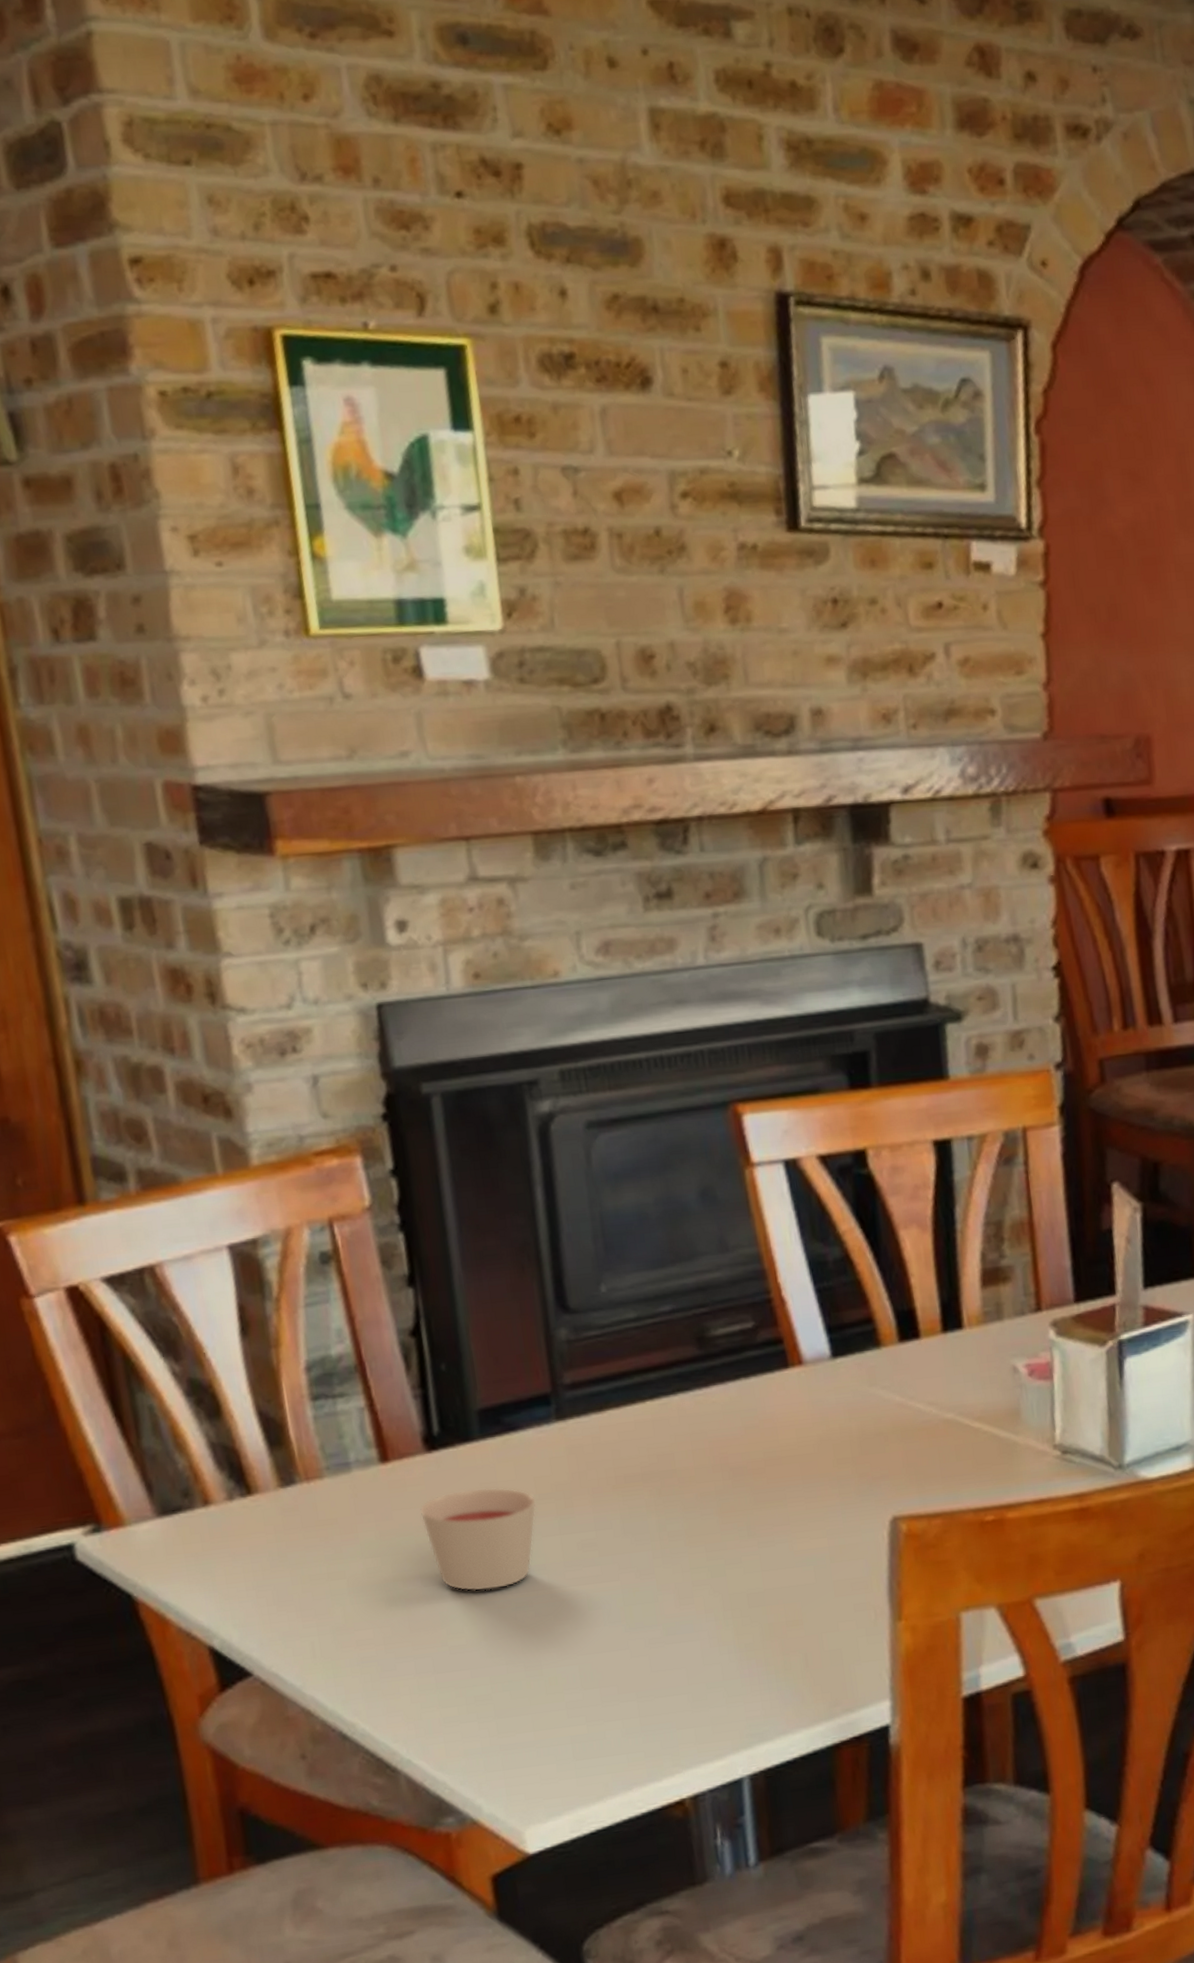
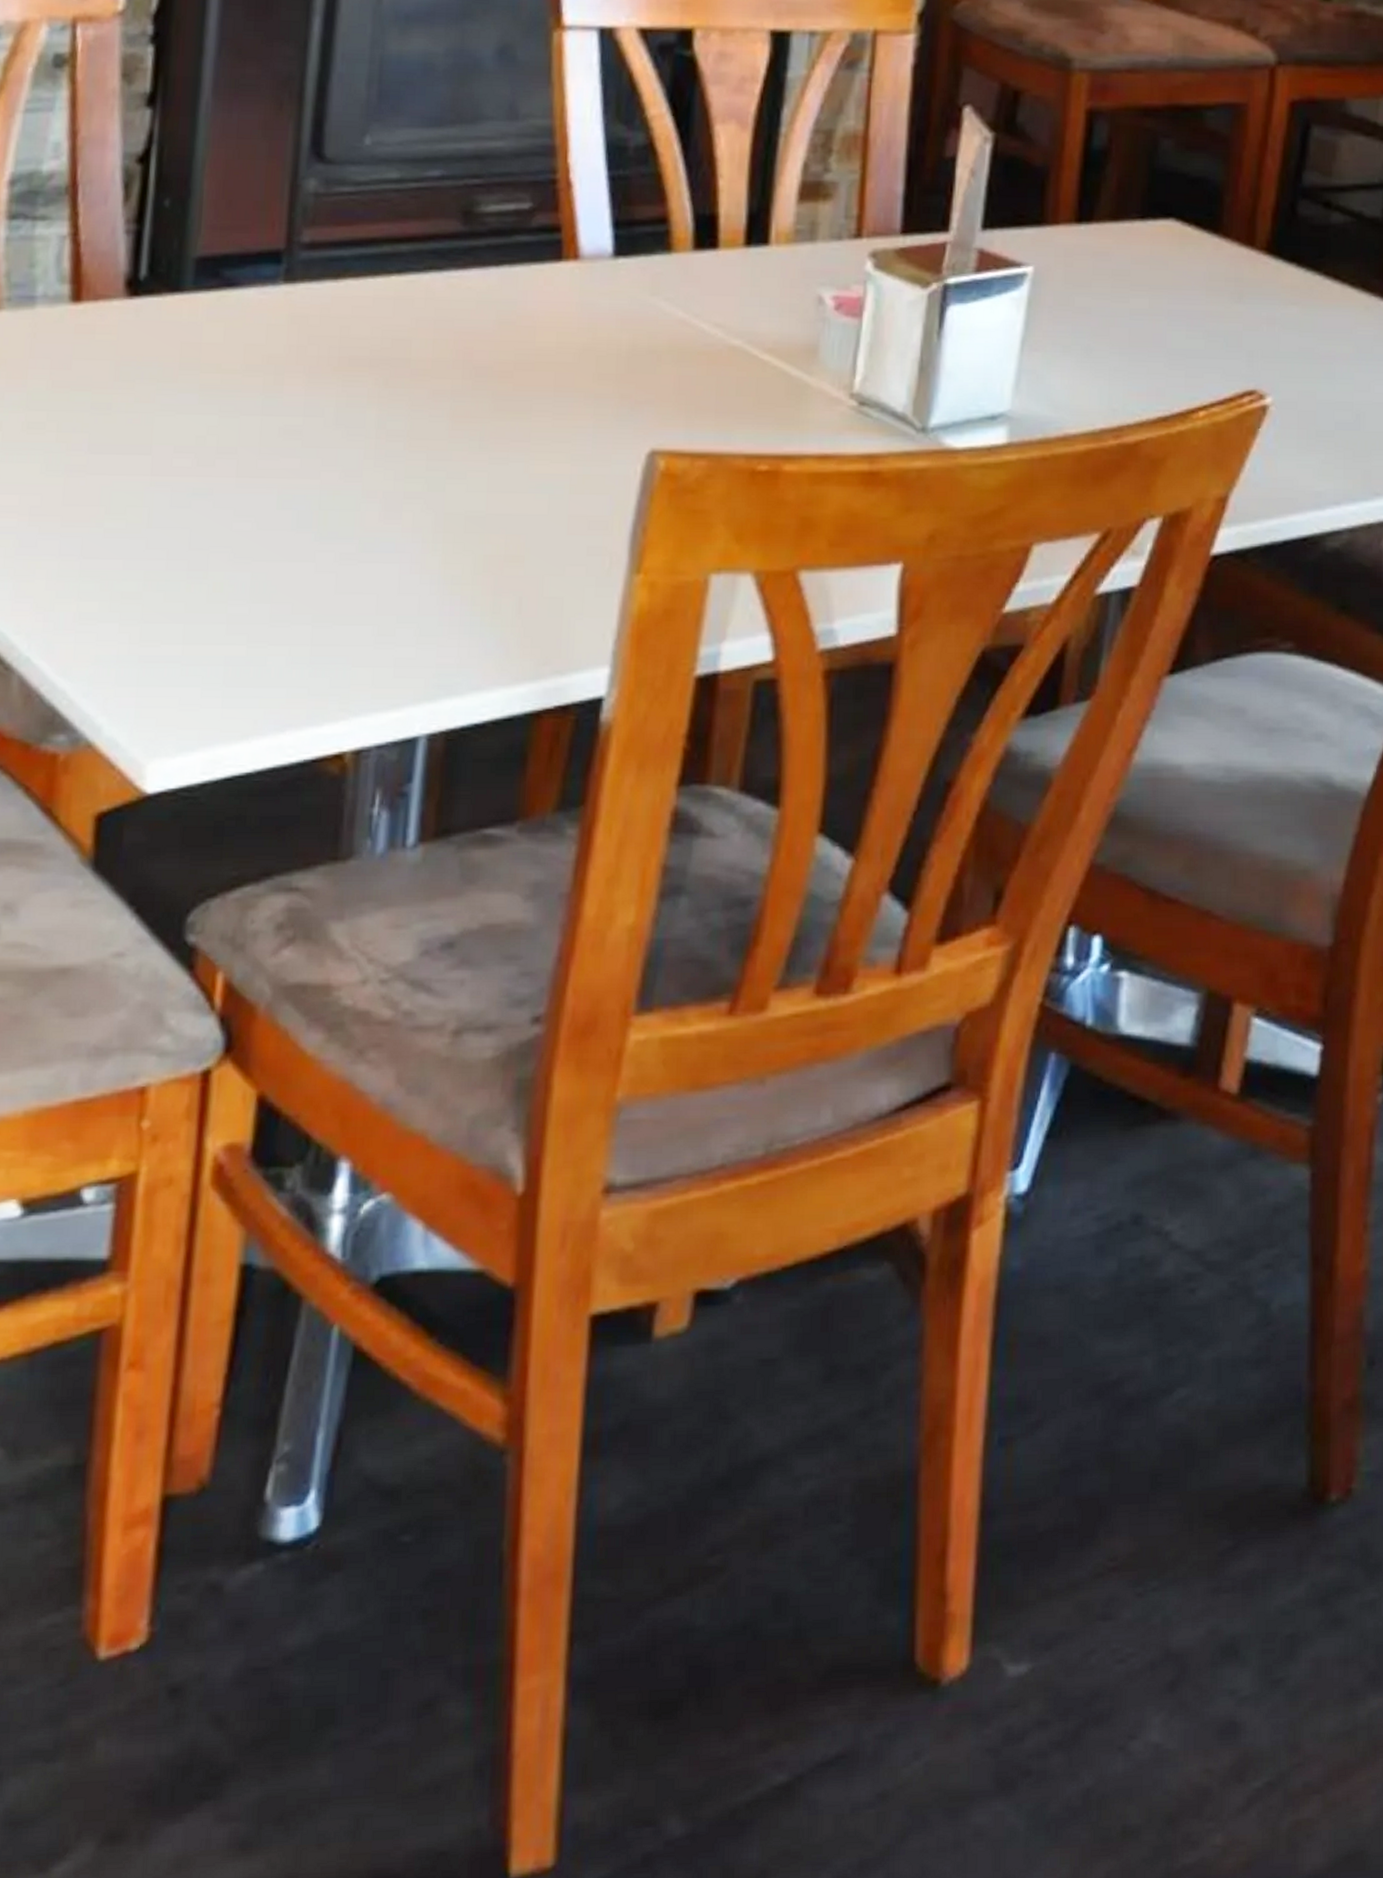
candle: present [419,1487,536,1592] -> none [104,346,241,469]

